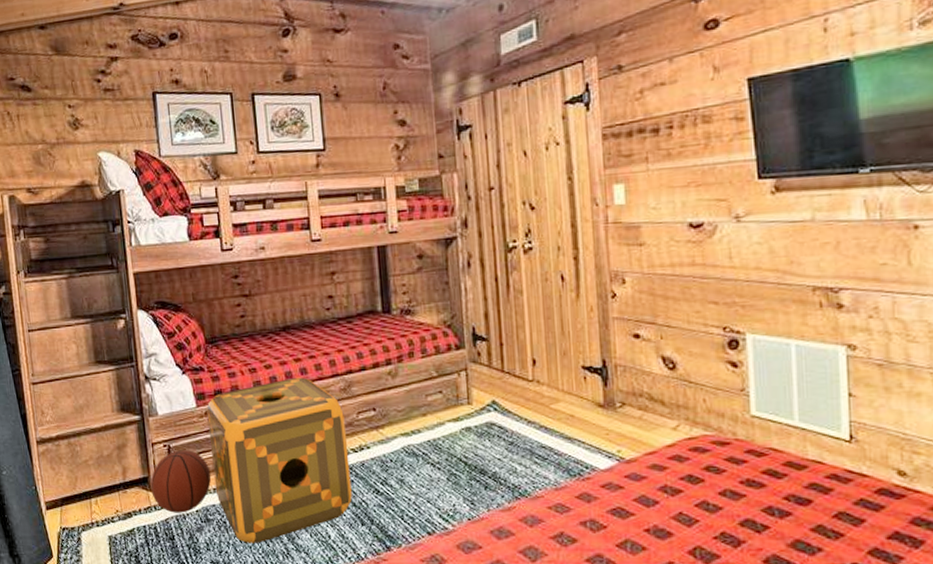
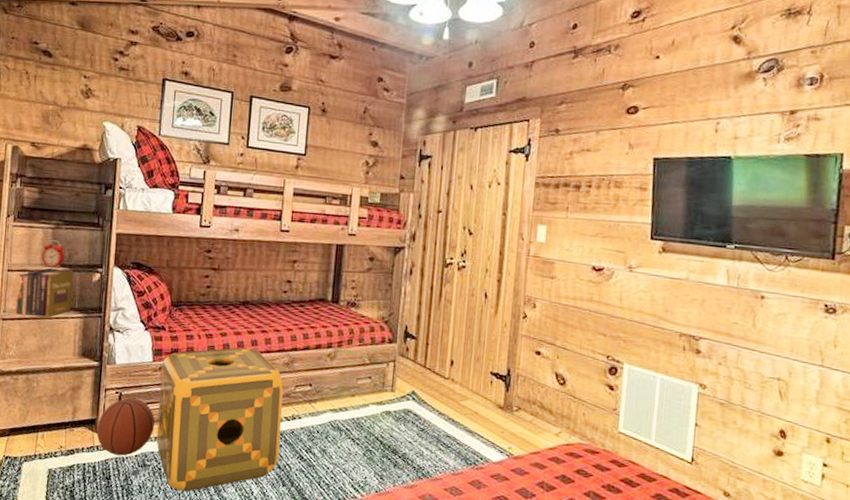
books: none [40,320,102,377] -> present [15,267,74,318]
alarm clock: none [60,290,84,321] -> present [41,240,65,268]

